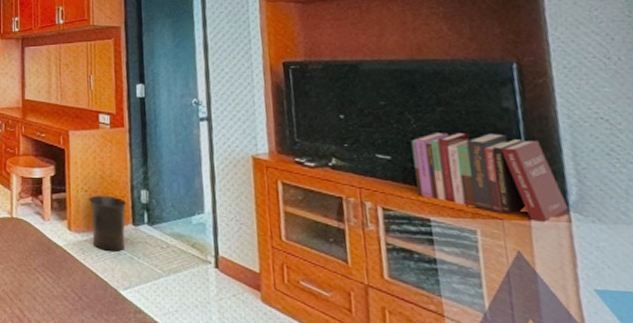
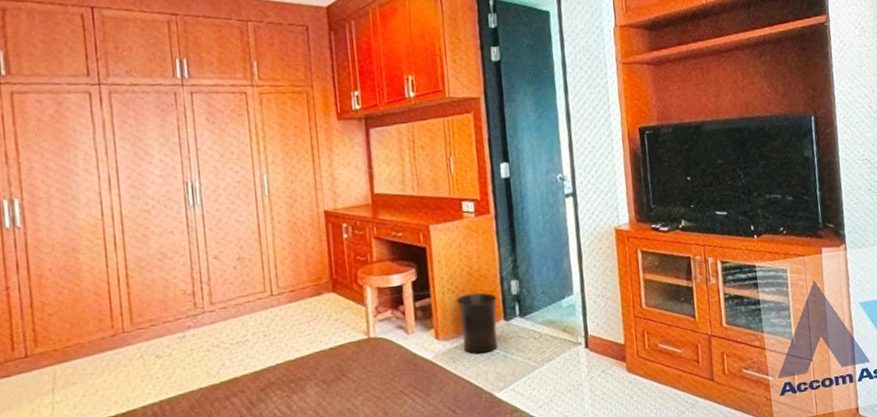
books: present [411,131,569,220] -> none [741,181,846,253]

